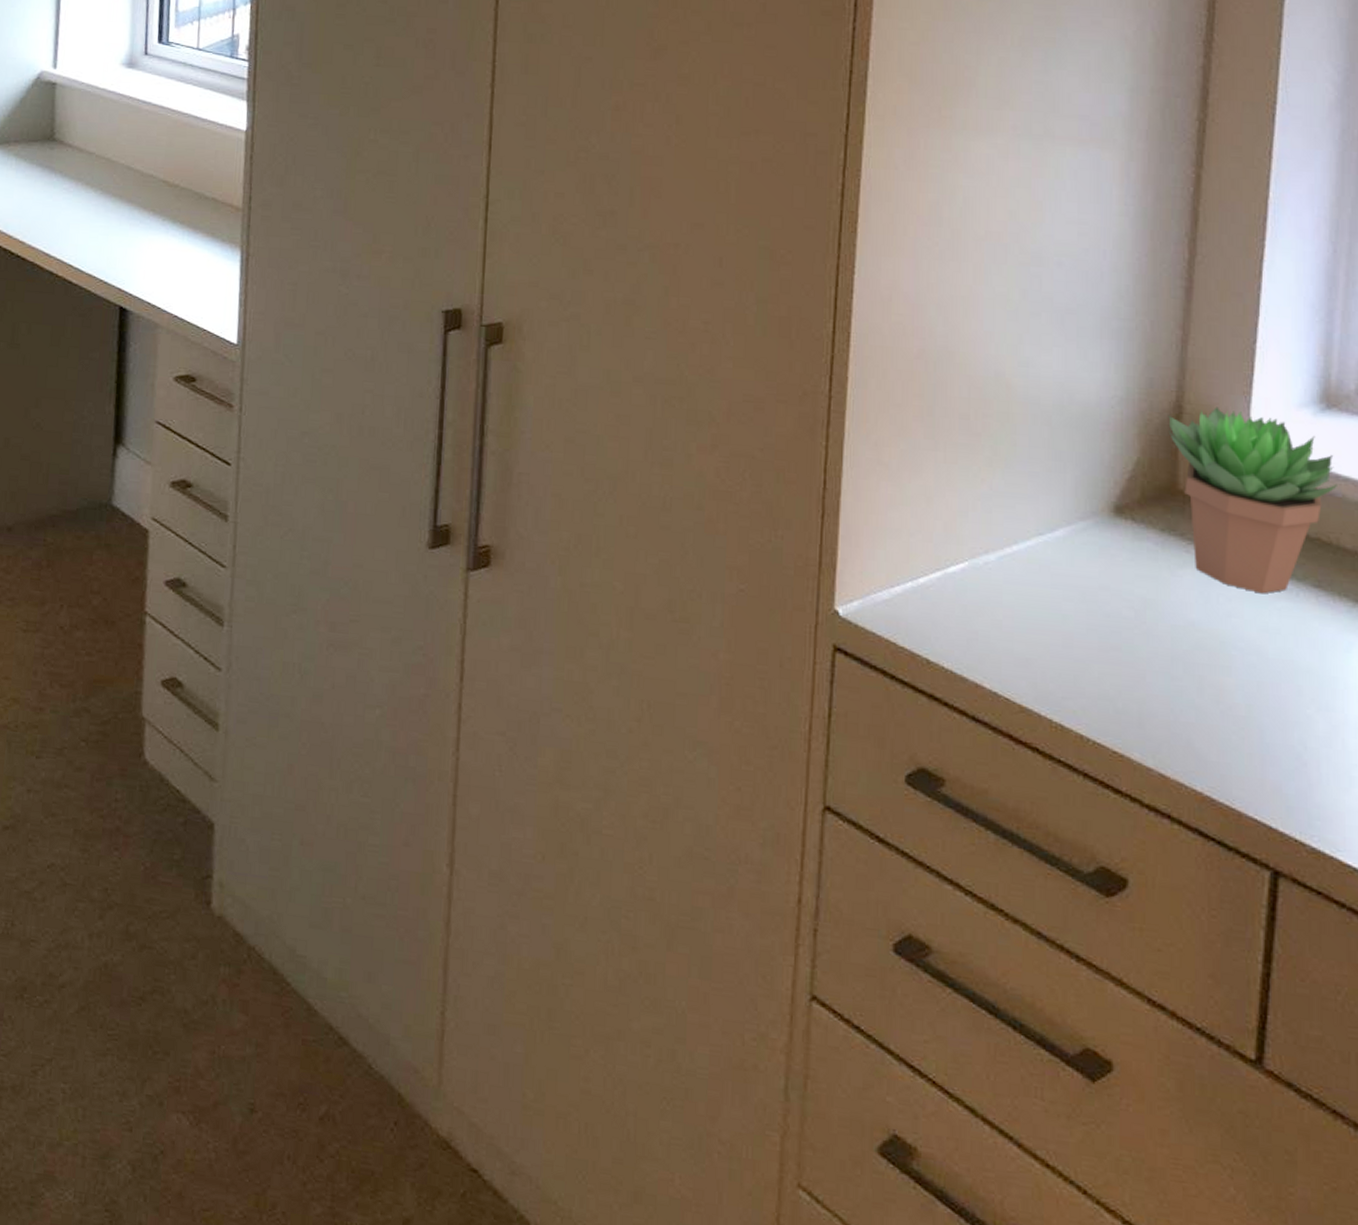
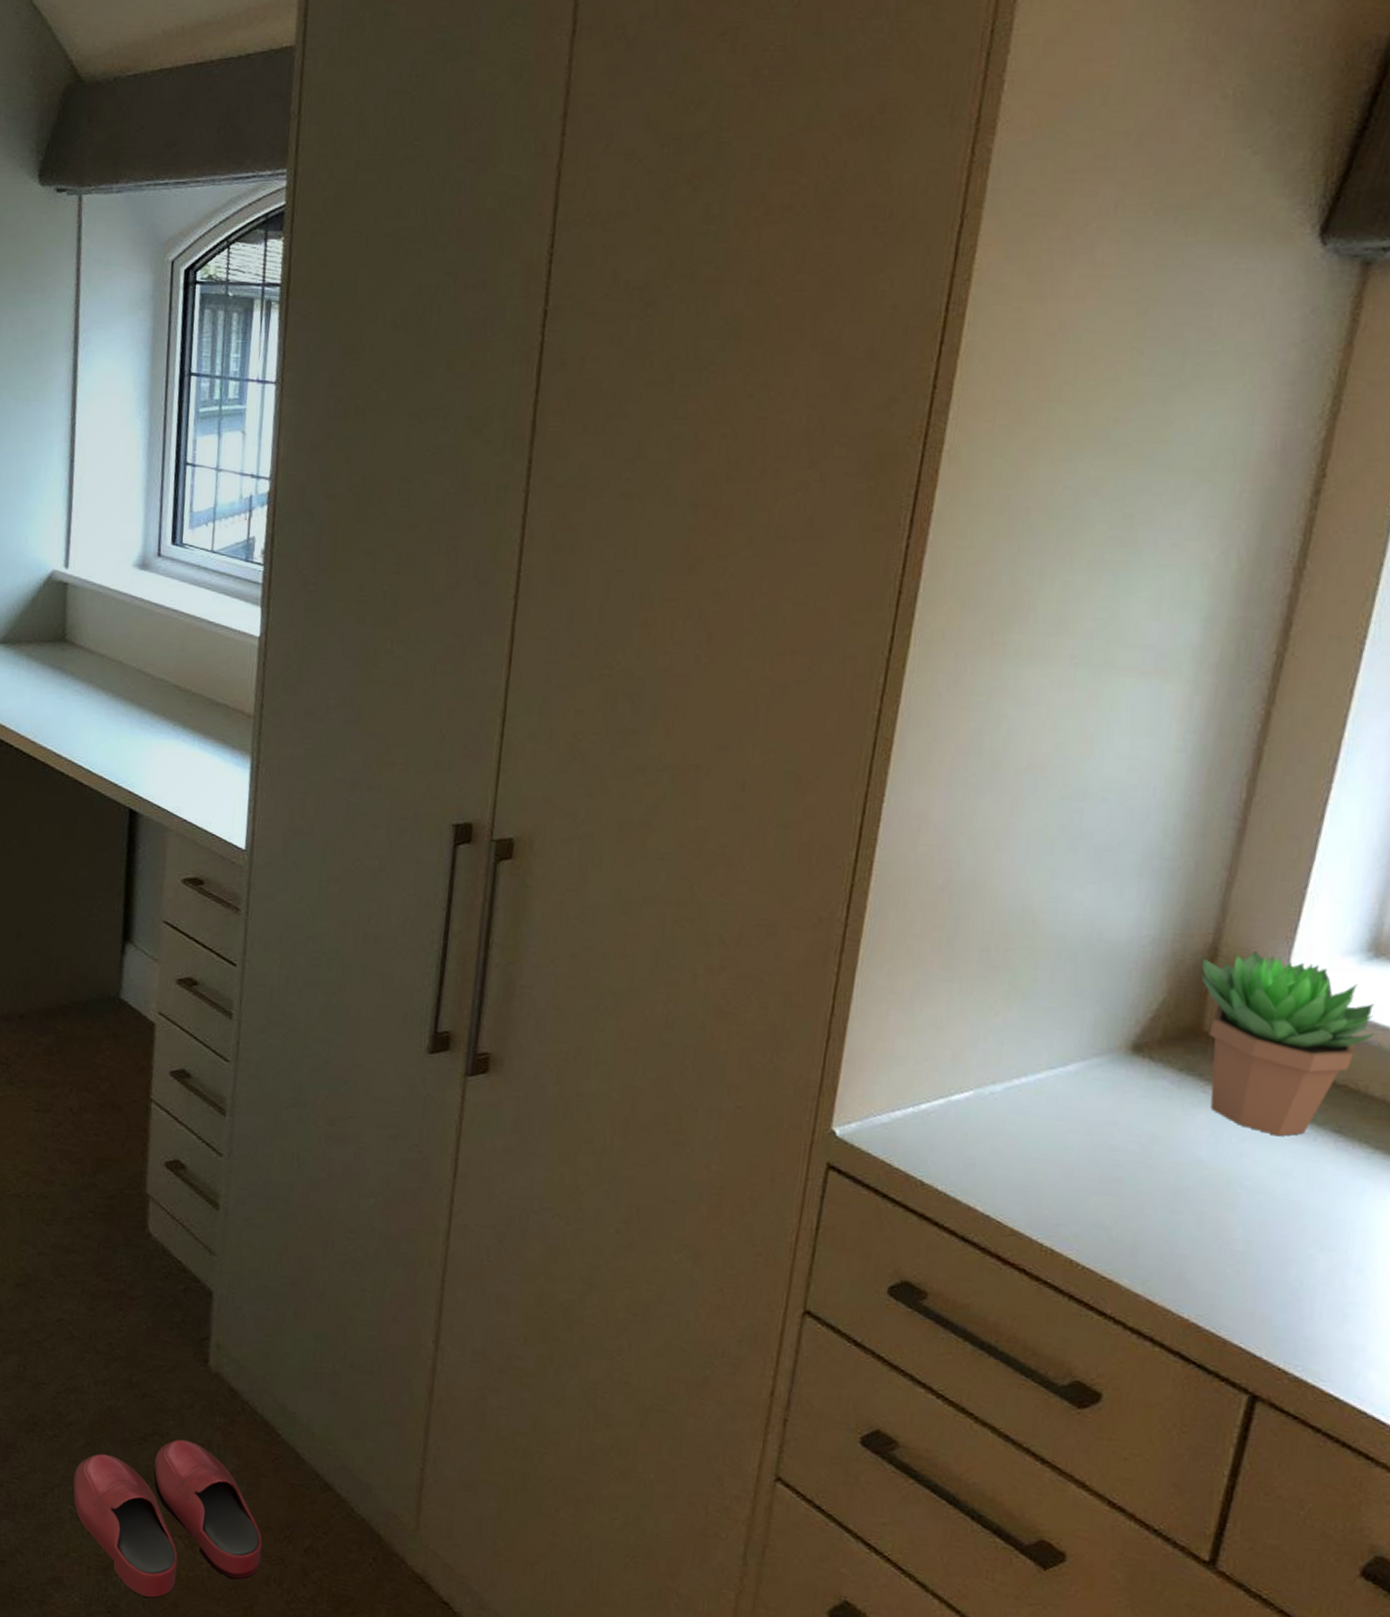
slippers: none [66,996,274,1190] -> present [73,1439,262,1598]

